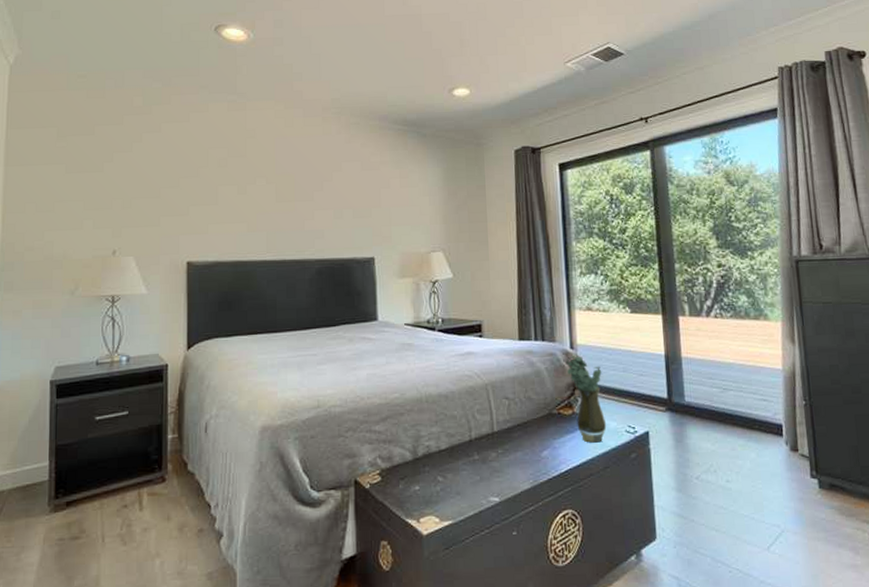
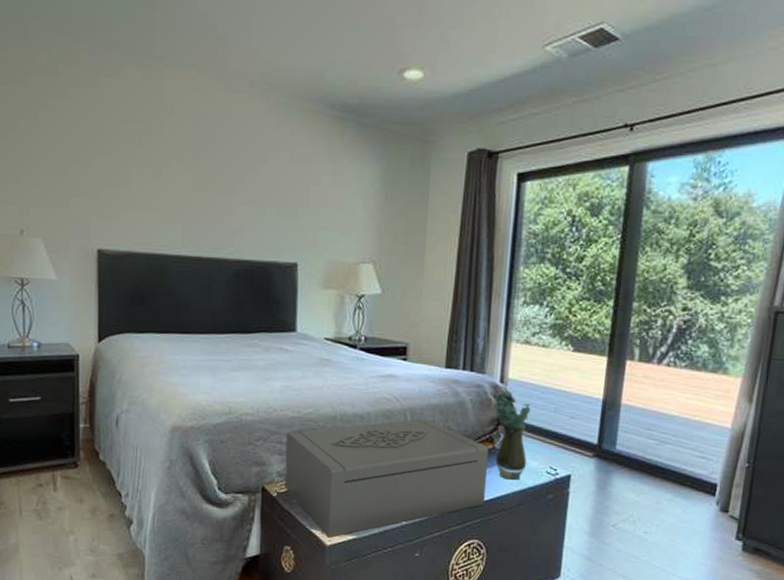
decorative box: none [375,390,574,526] -> present [284,418,489,538]

